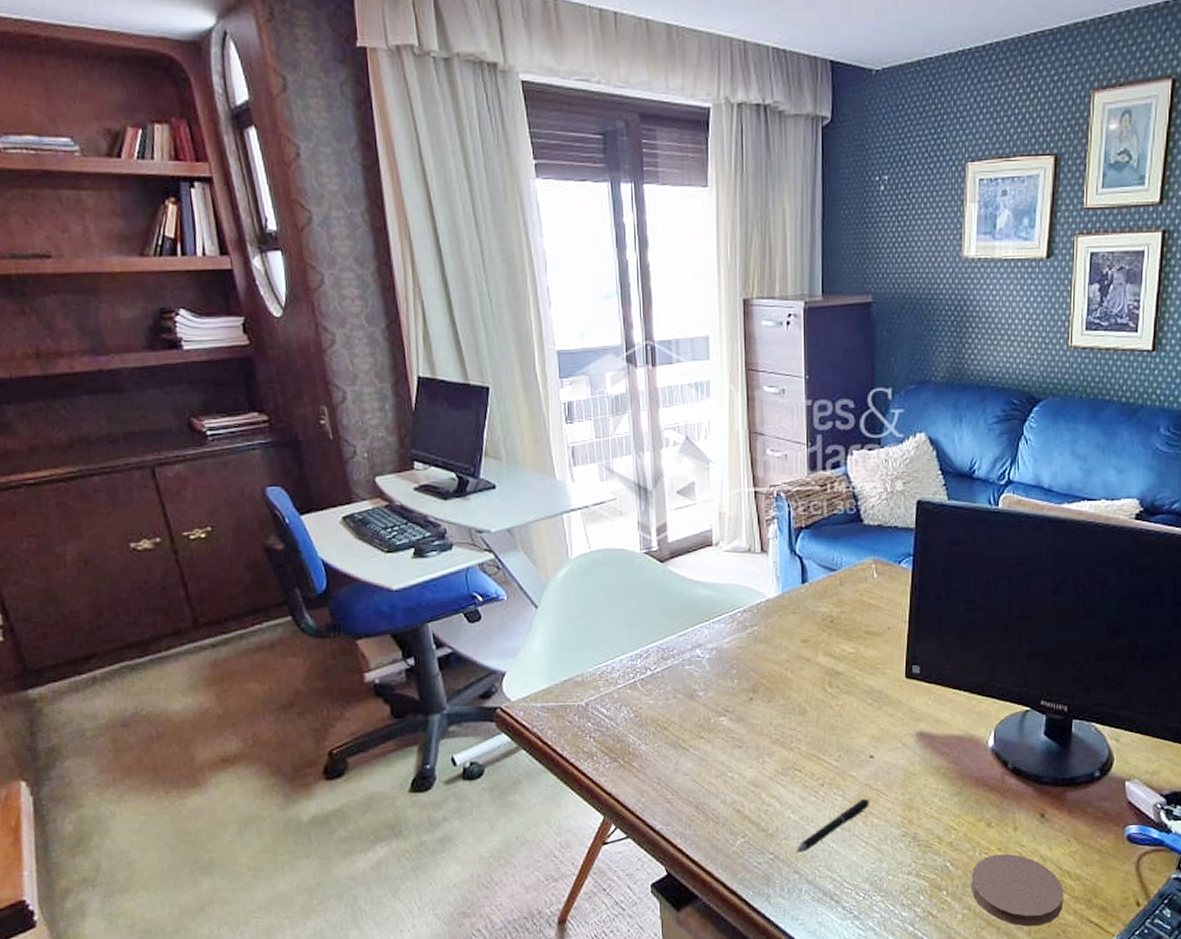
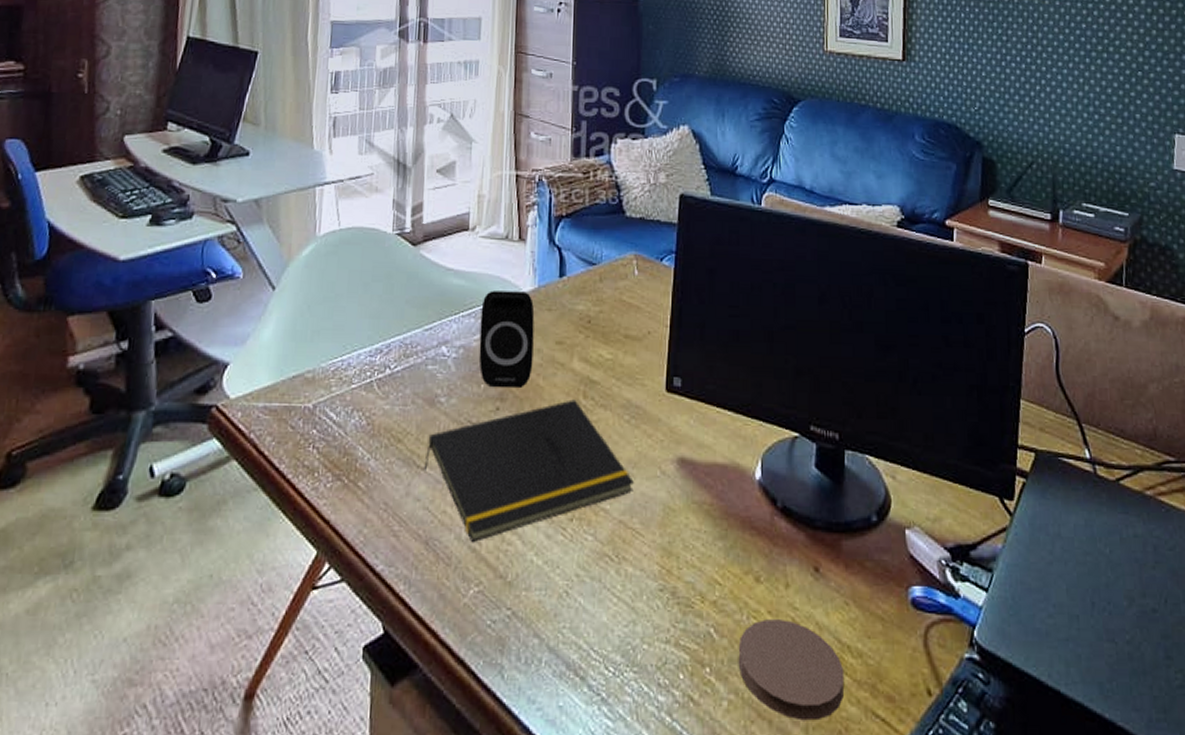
notepad: none [689,688,879,806] -> present [423,399,635,543]
speaker: none [729,598,781,682] -> present [479,291,535,389]
pen: present [796,798,869,852] -> none [537,539,624,608]

